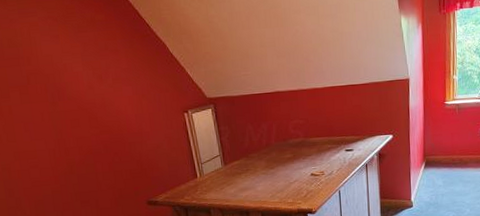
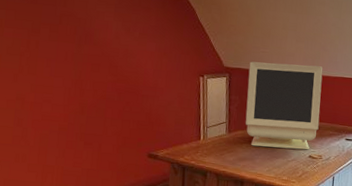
monitor: none [232,79,316,175] -> present [245,61,323,150]

